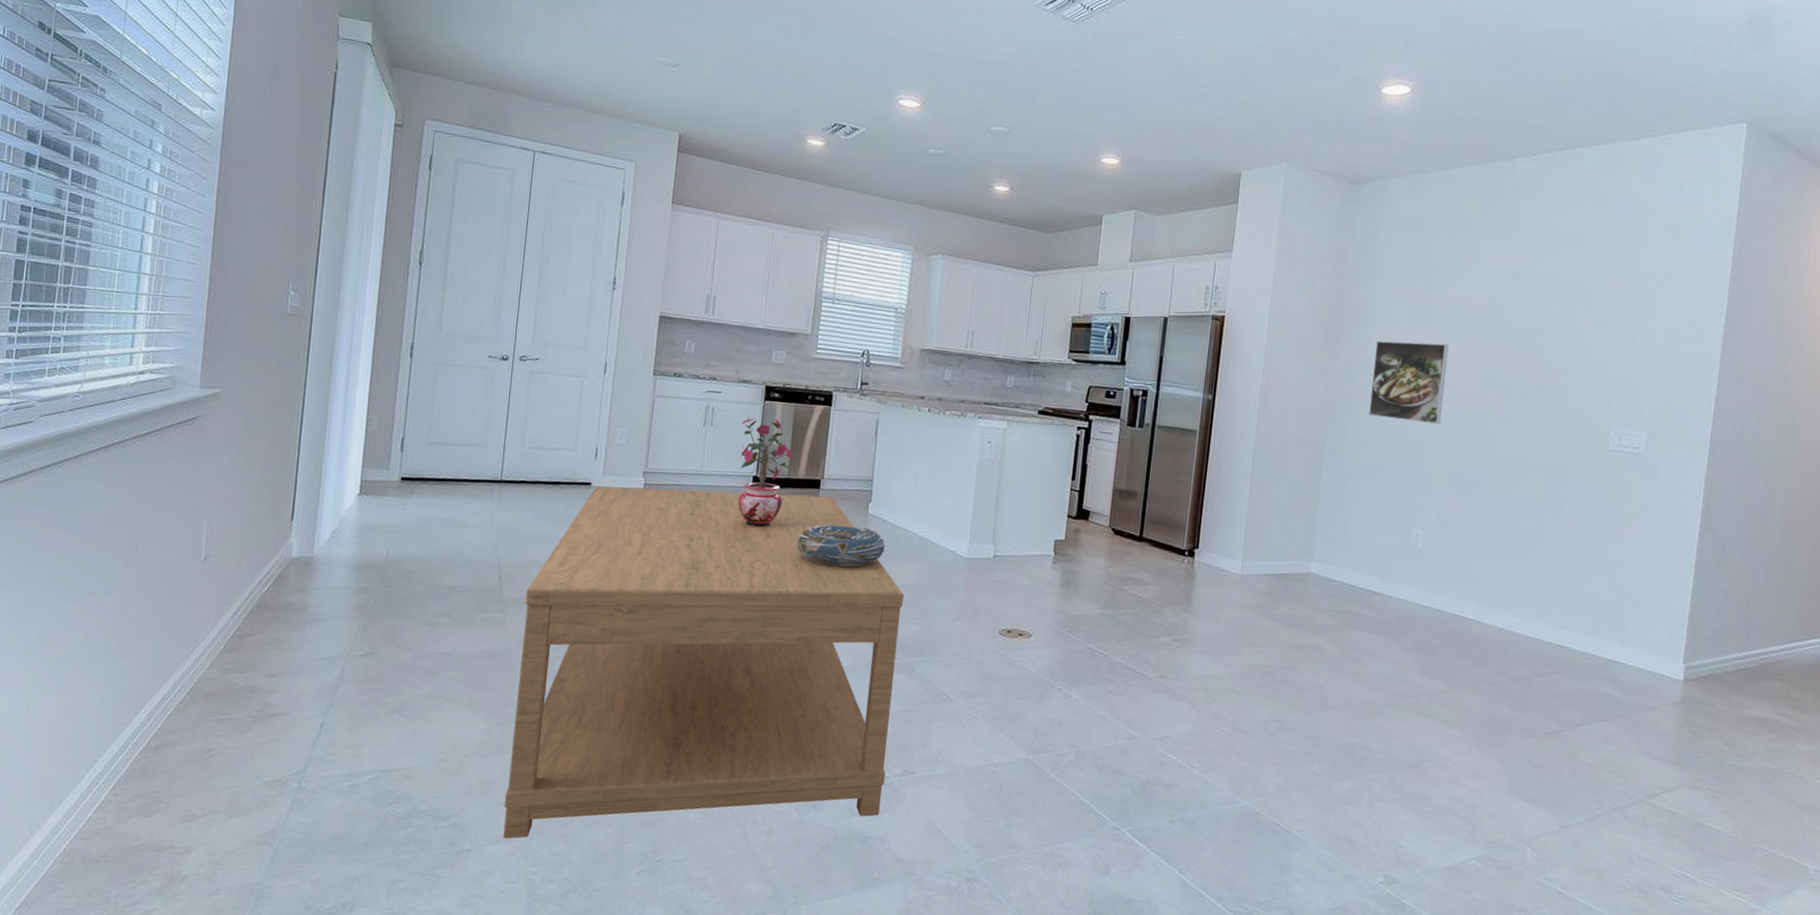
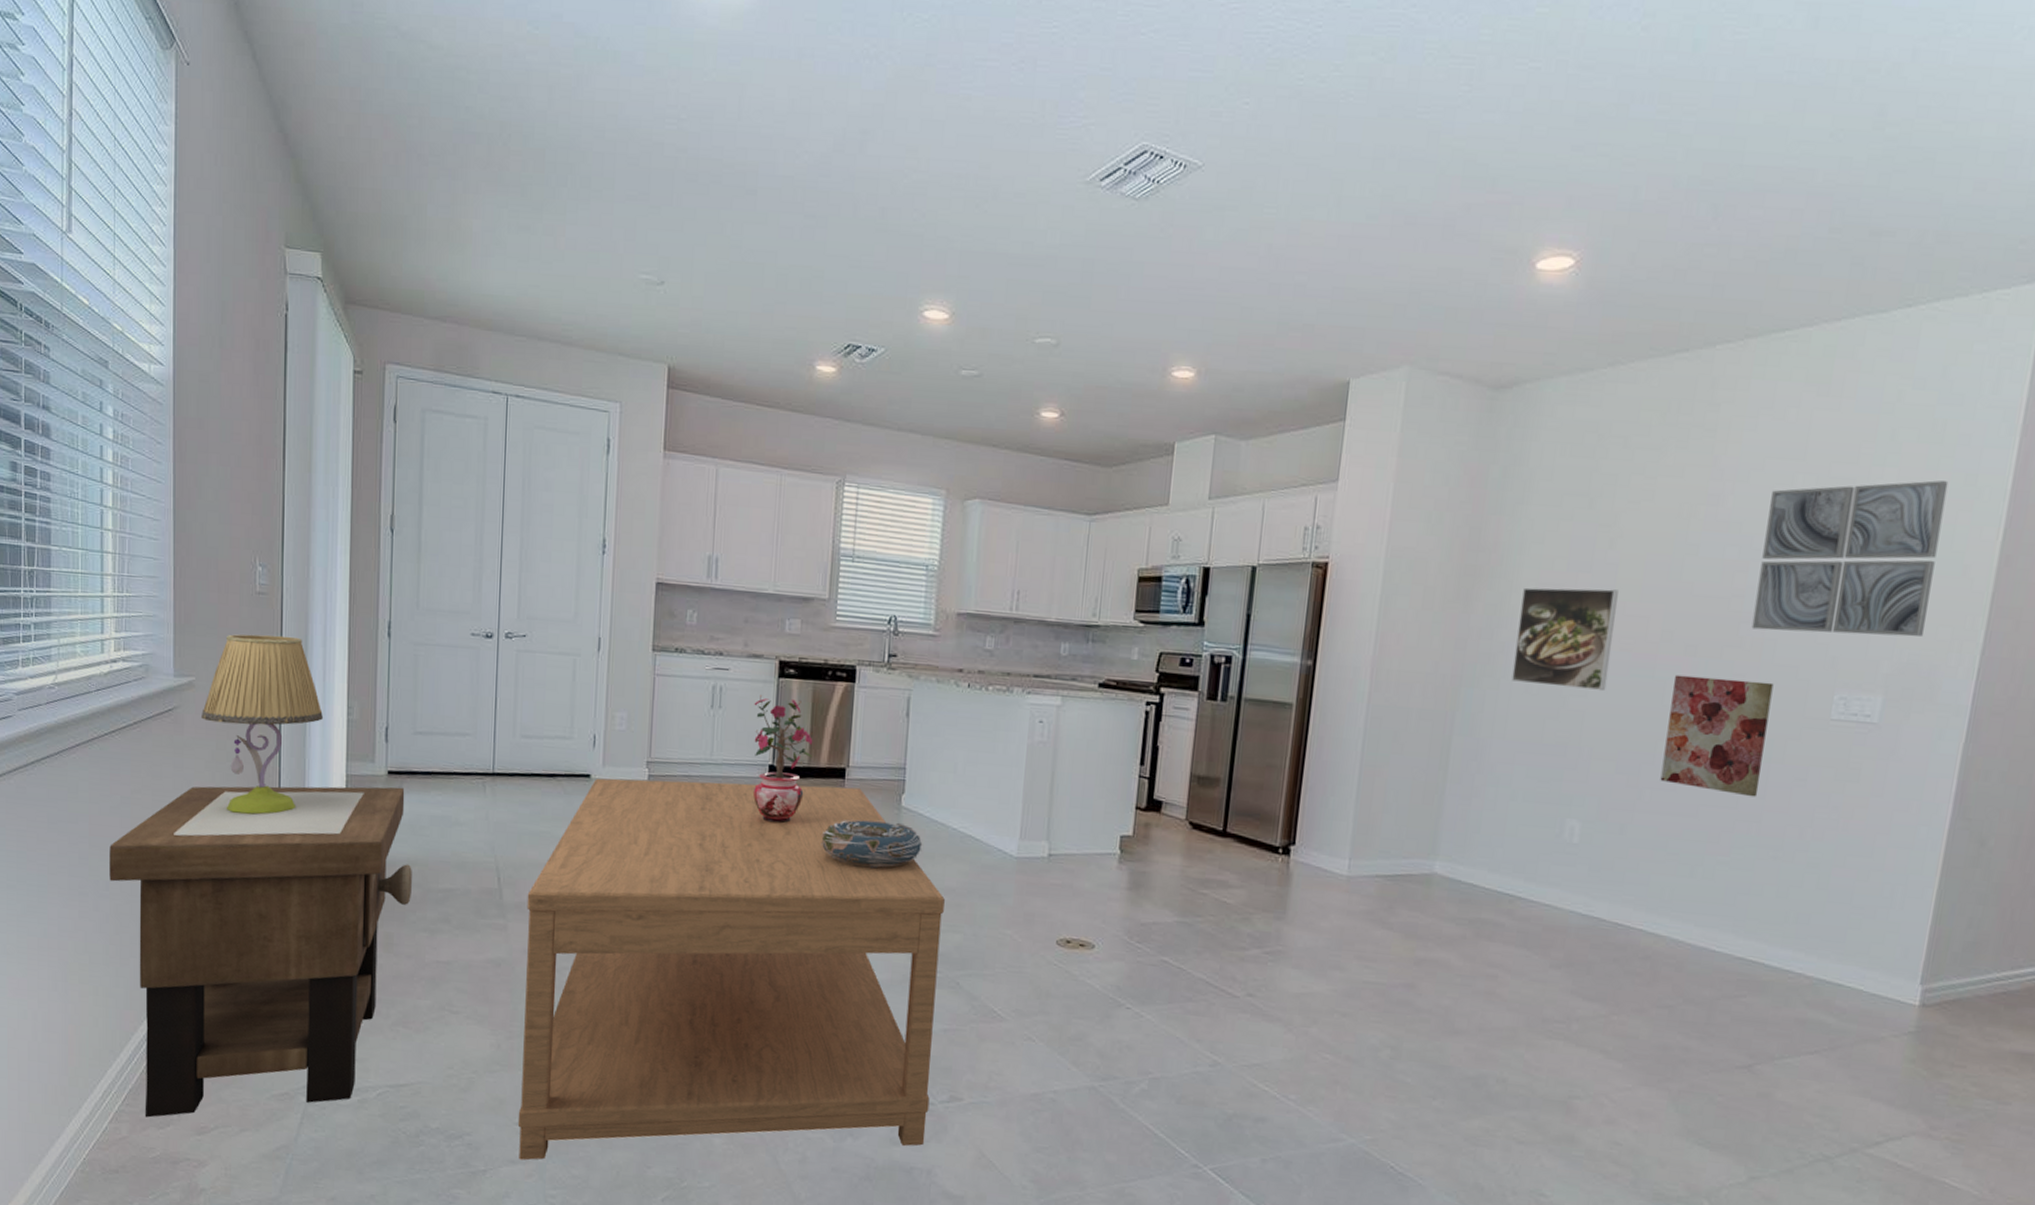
side table: none [117,489,418,807] -> present [109,786,412,1118]
table lamp: none [224,351,343,516] -> present [201,634,323,815]
wall art: none [1484,412,1566,512] -> present [1660,674,1774,797]
wall art: none [1548,267,1686,387] -> present [1751,480,1949,637]

